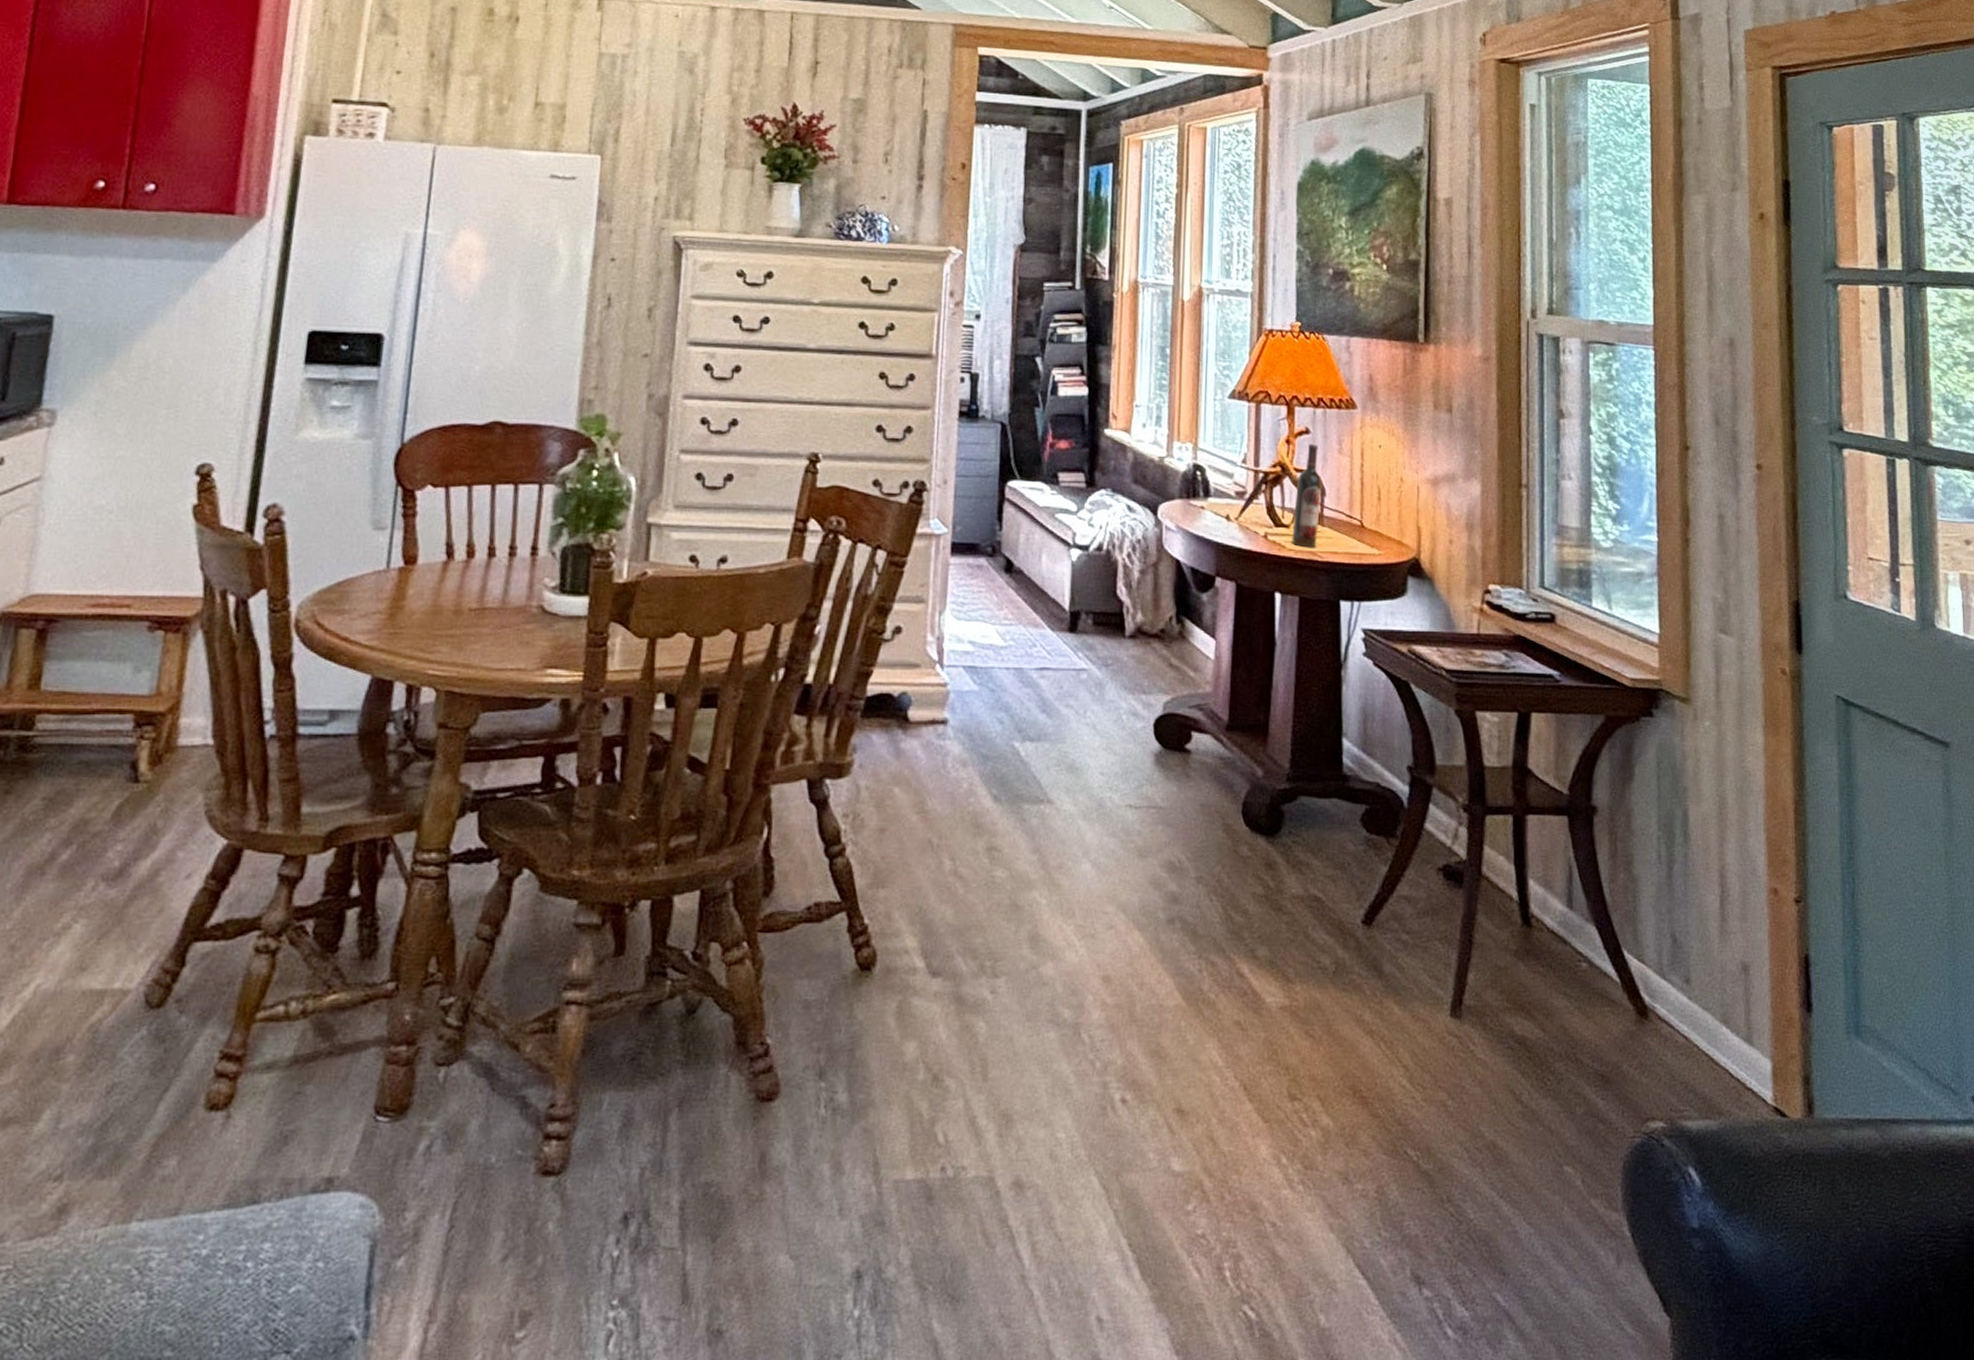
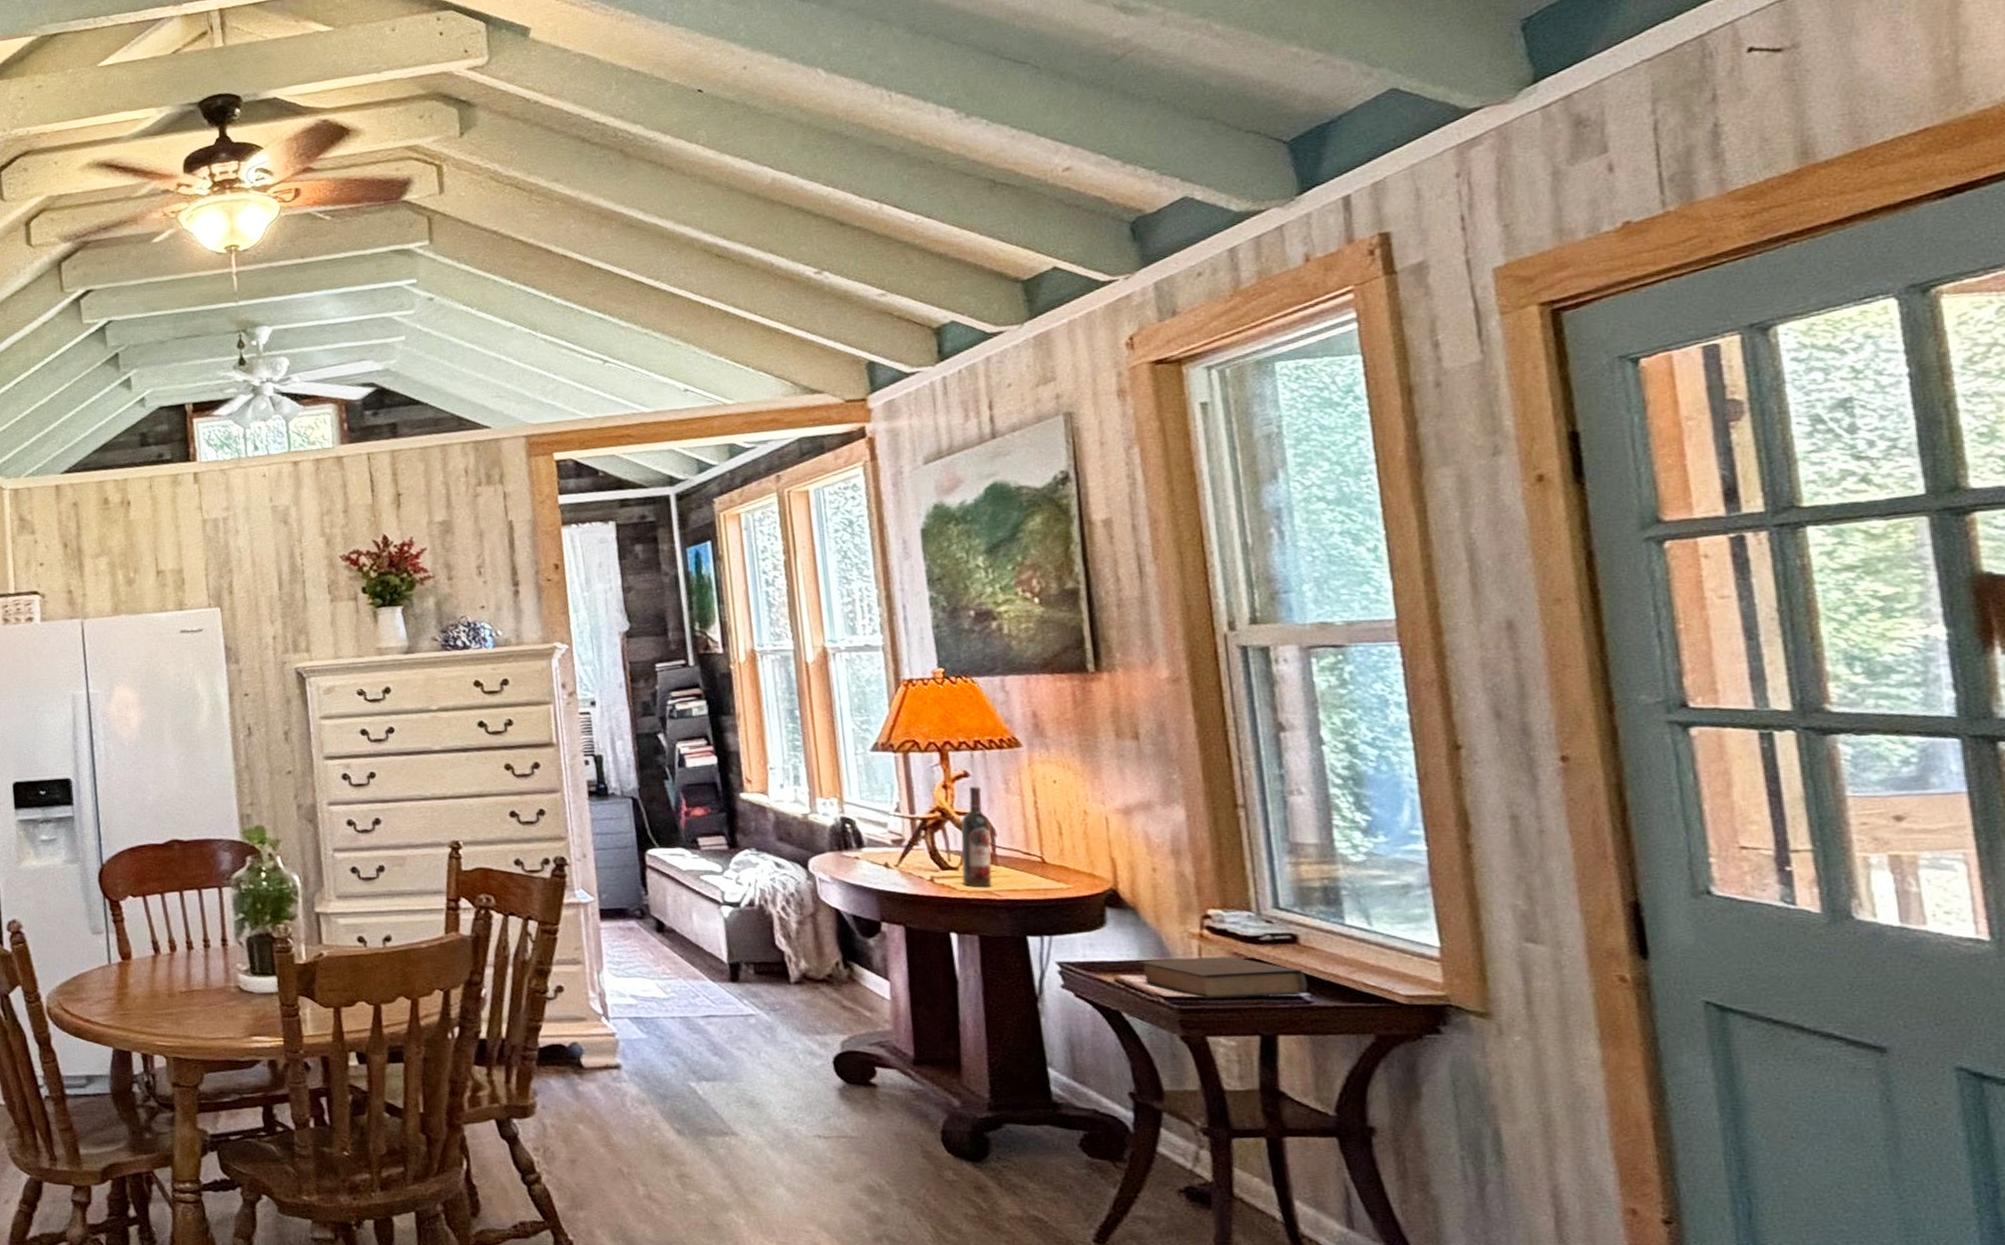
book: none [1429,632,1559,674] -> present [1139,956,1308,999]

